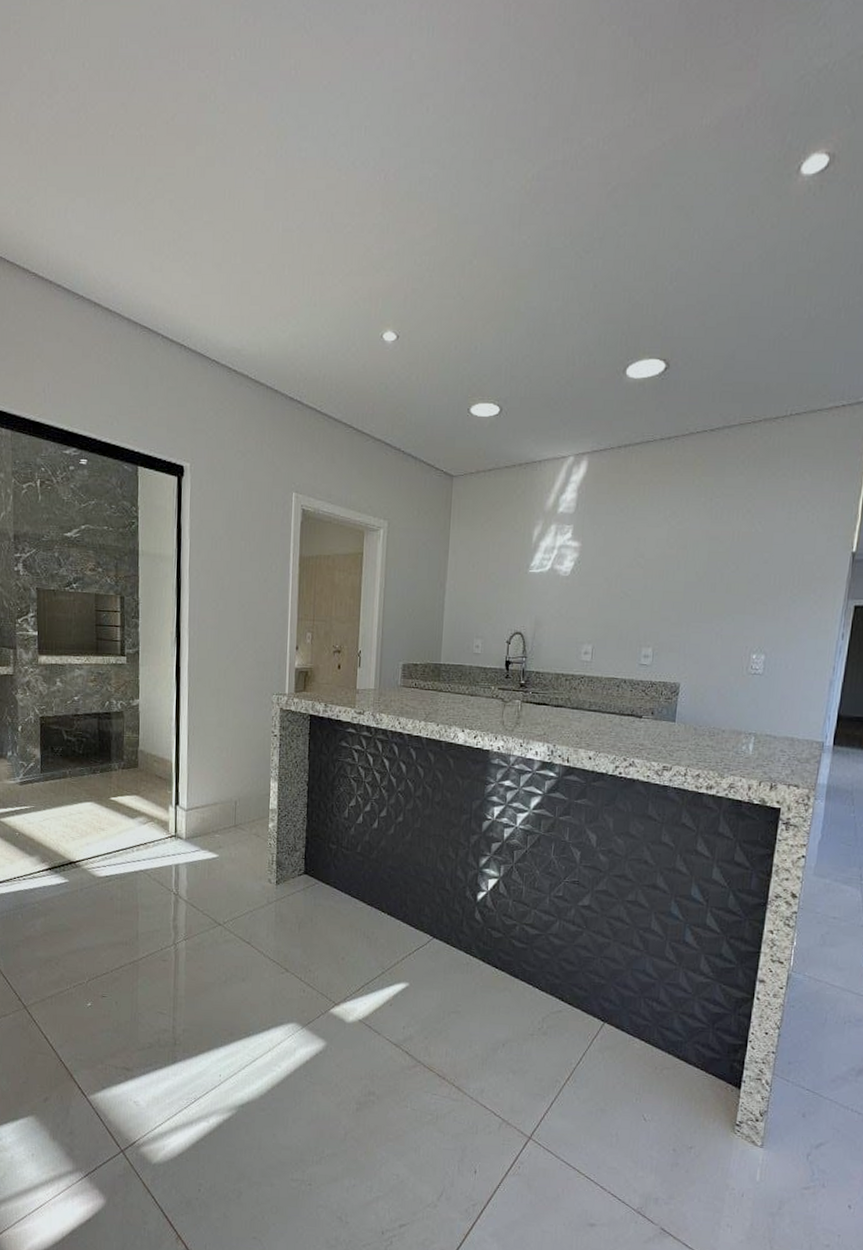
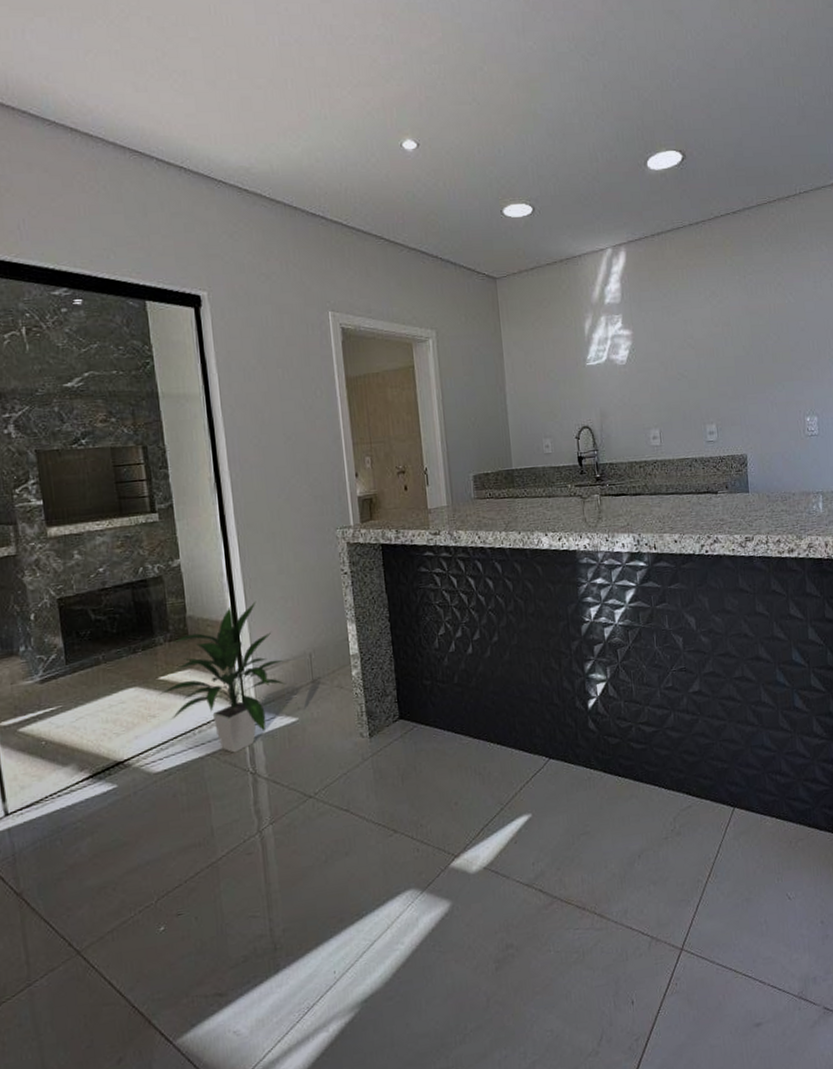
indoor plant: none [109,746,214,874] -> present [159,601,287,753]

